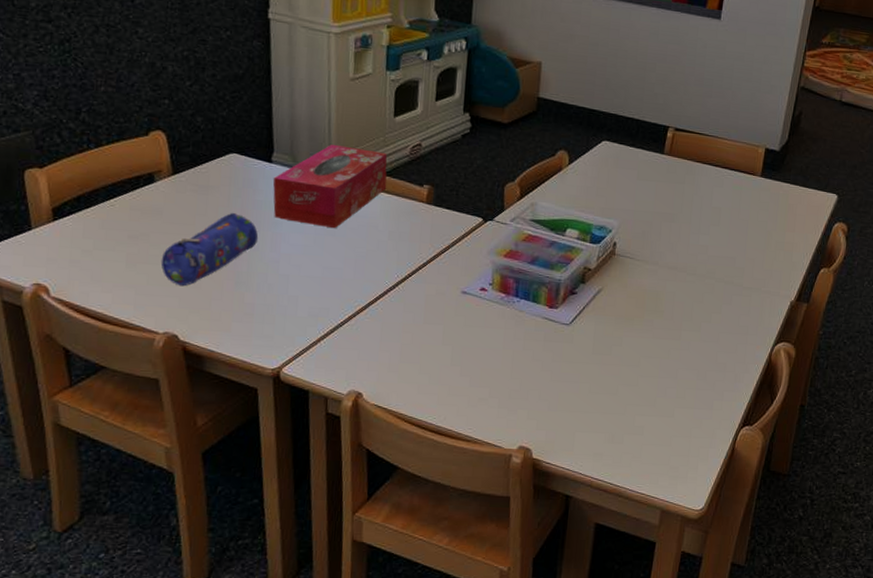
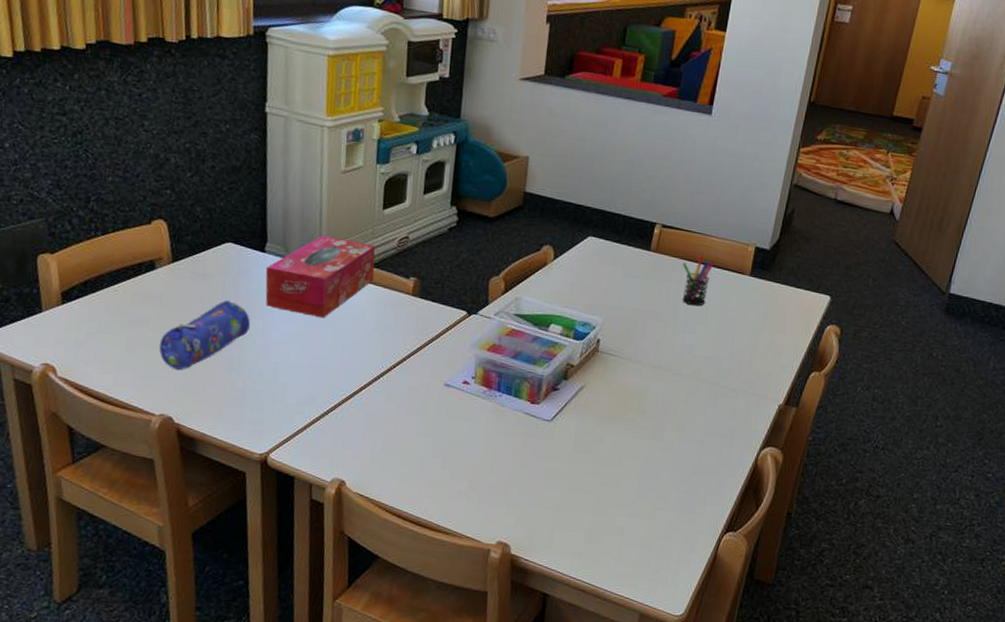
pen holder: none [695,157,725,208] -> present [682,255,713,307]

